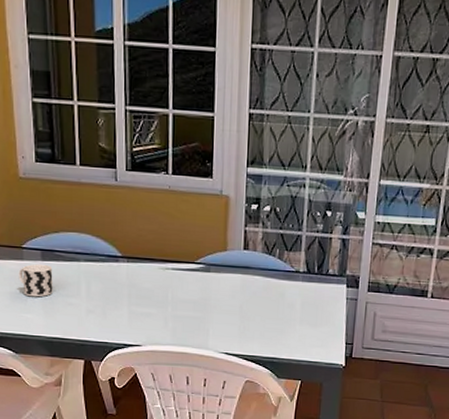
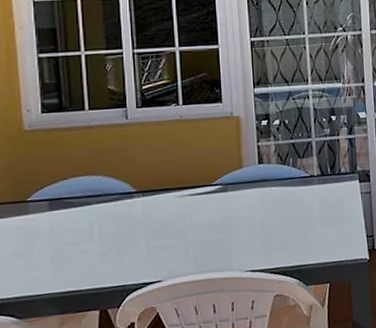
cup: present [18,264,53,297] -> none [23,214,62,252]

